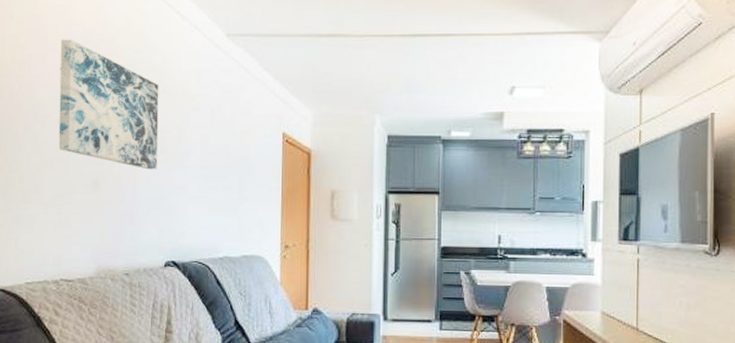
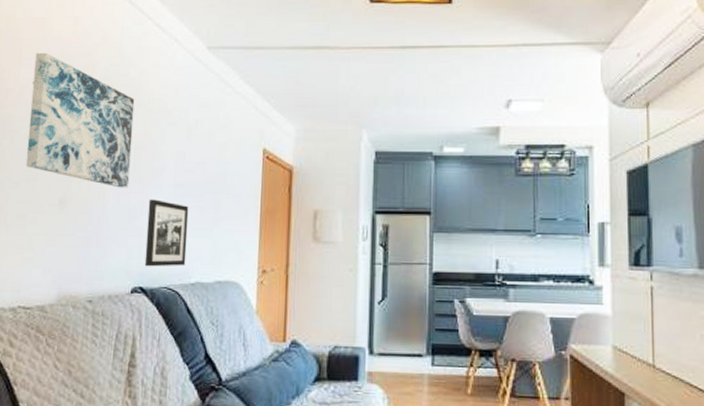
picture frame: none [176,180,215,243] -> present [144,199,189,267]

